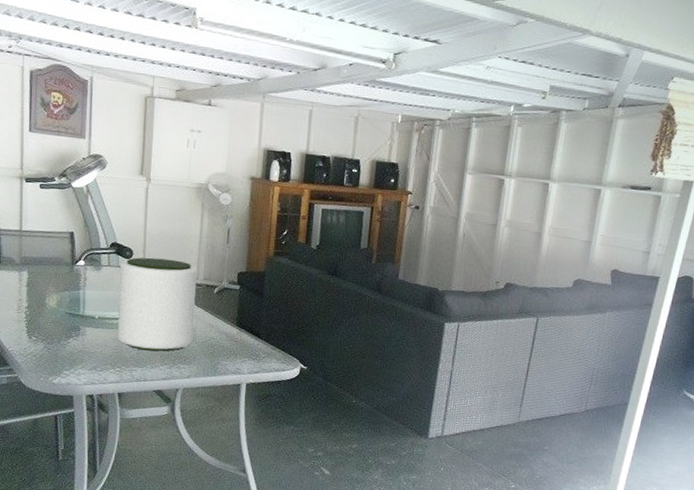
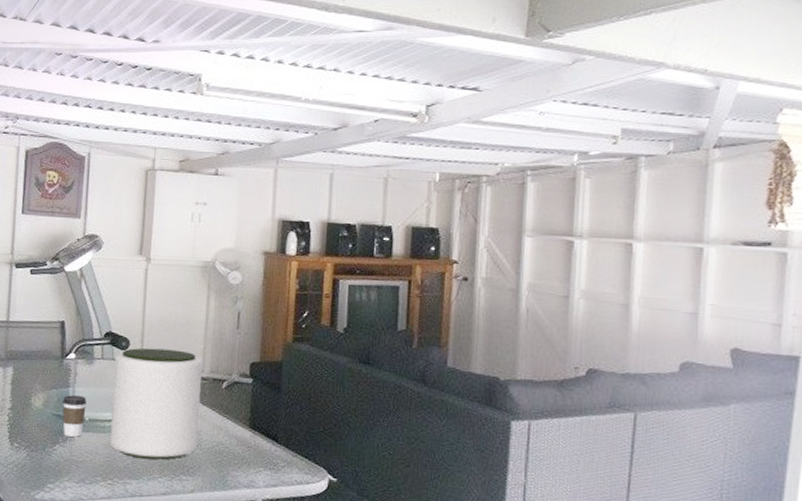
coffee cup: none [74,296,96,332] -> present [62,395,87,437]

